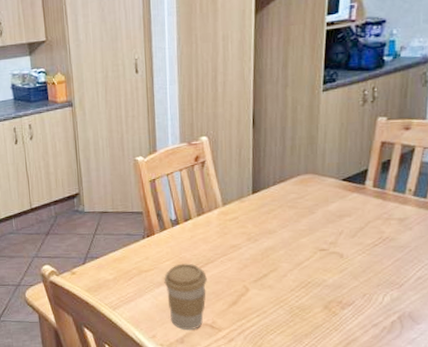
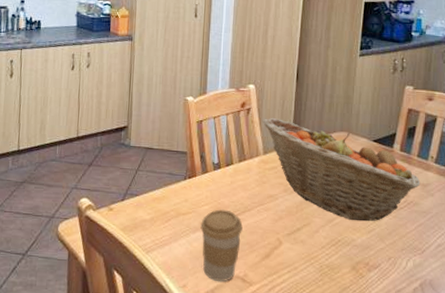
fruit basket: none [219,168,397,262] -> present [263,118,421,222]

